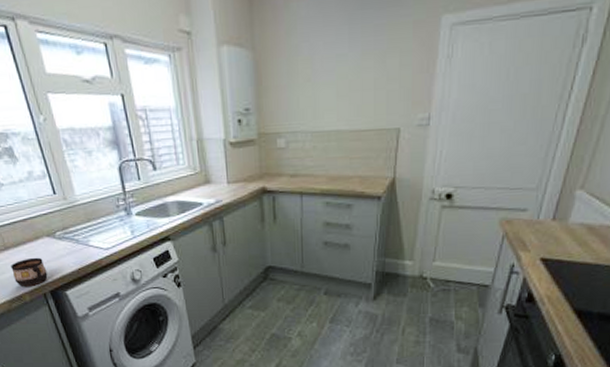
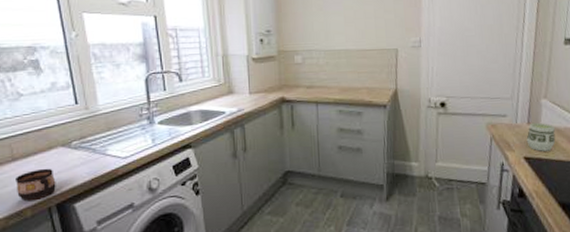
cup: none [547,218,587,252] -> present [526,122,556,151]

